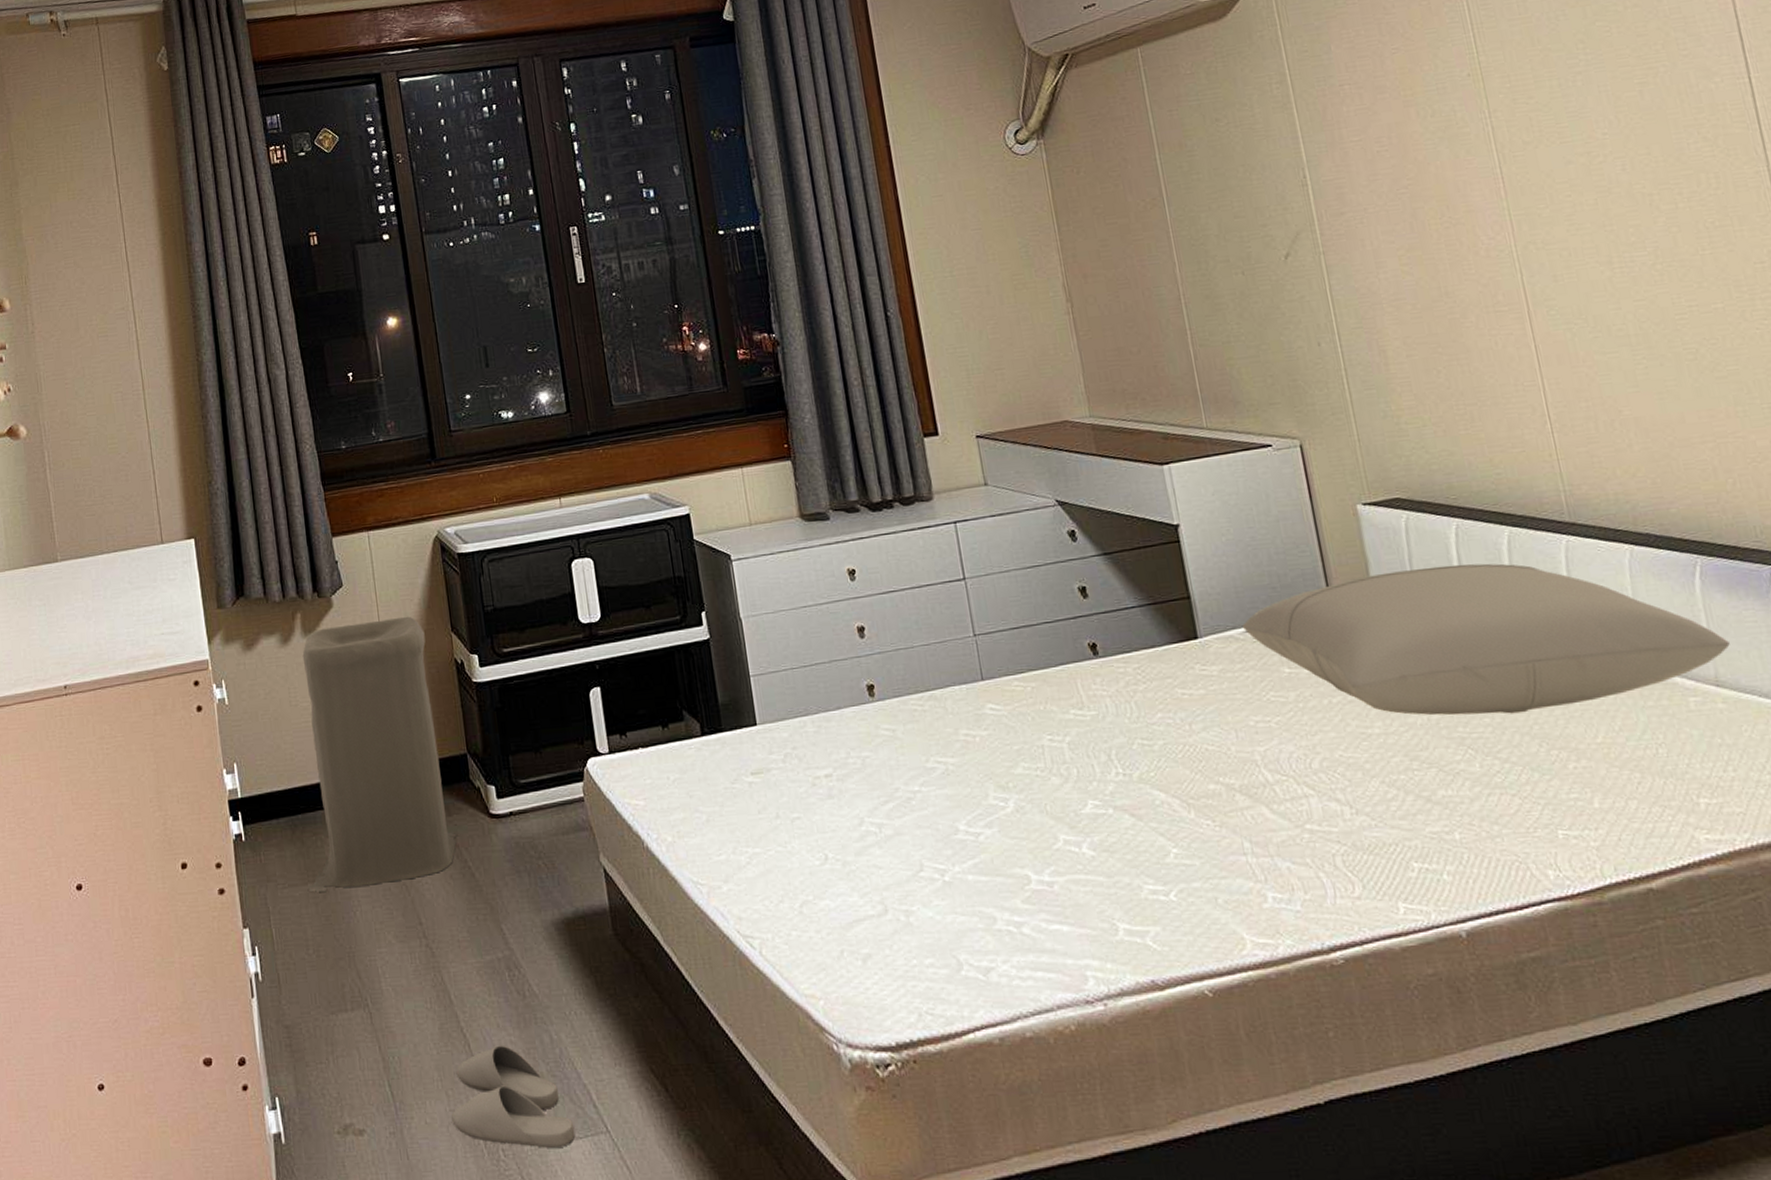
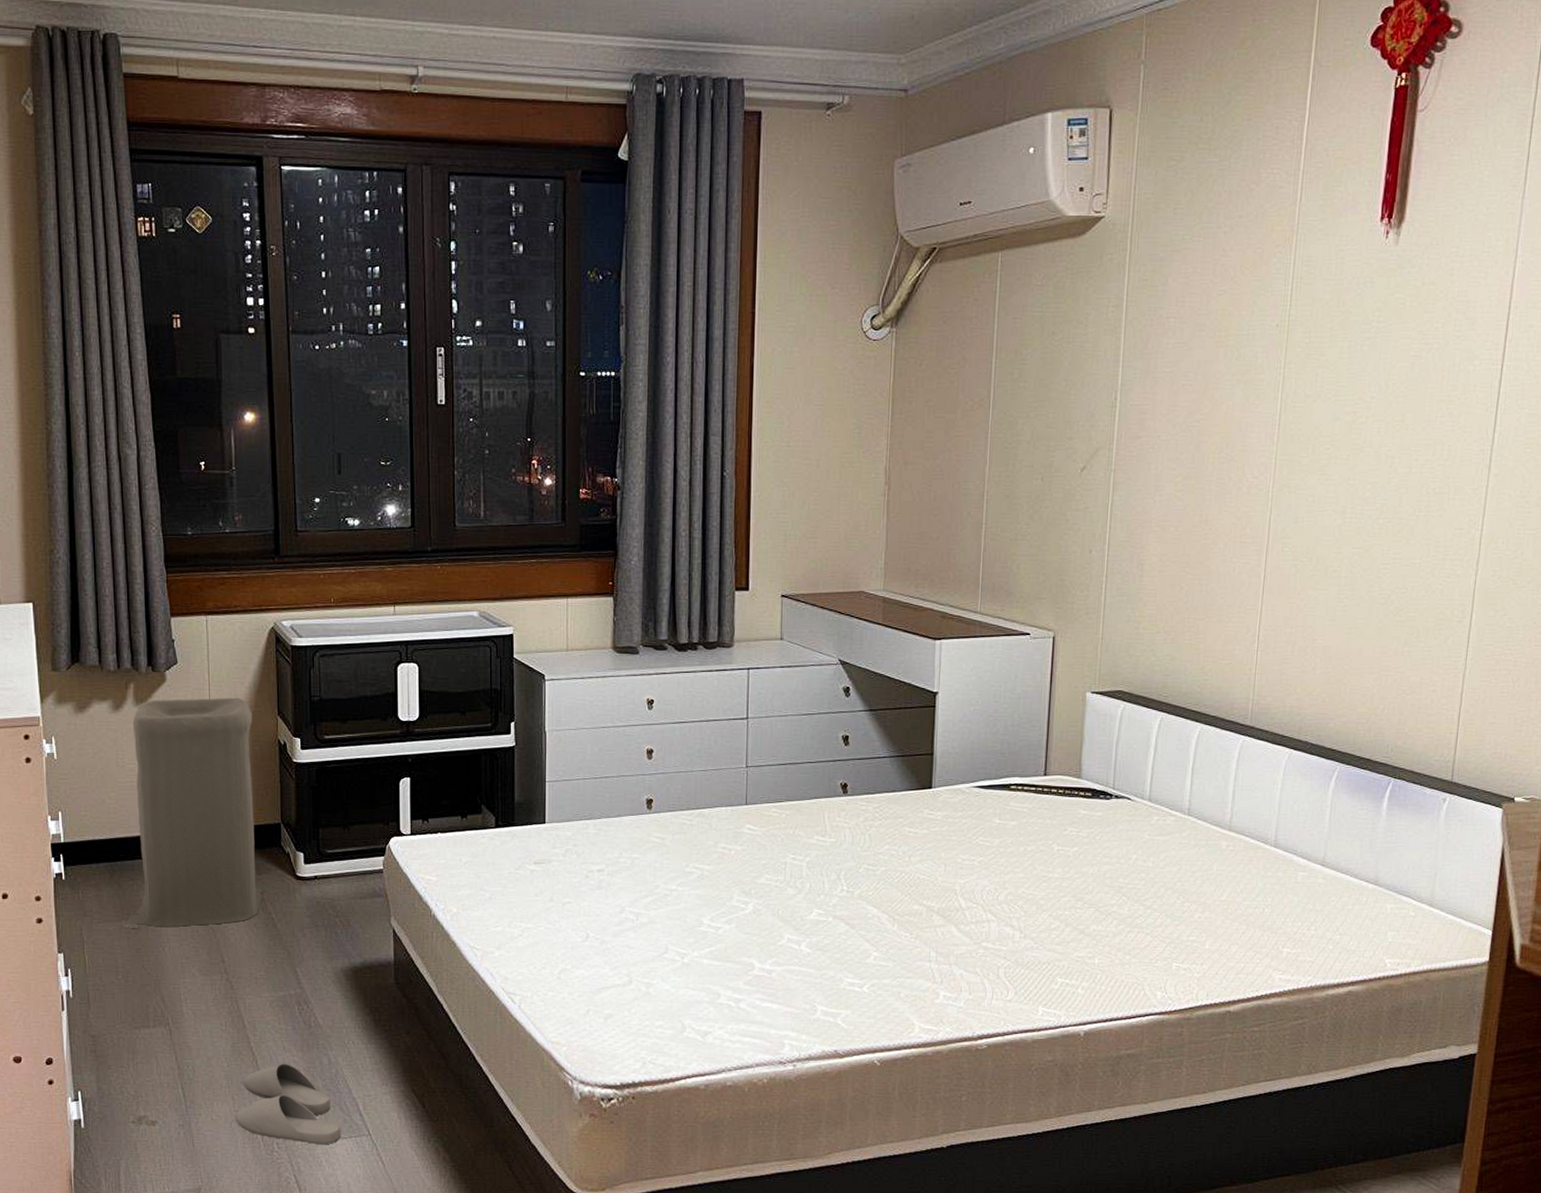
pillow: present [1241,563,1730,716] -> none [969,750,1342,872]

